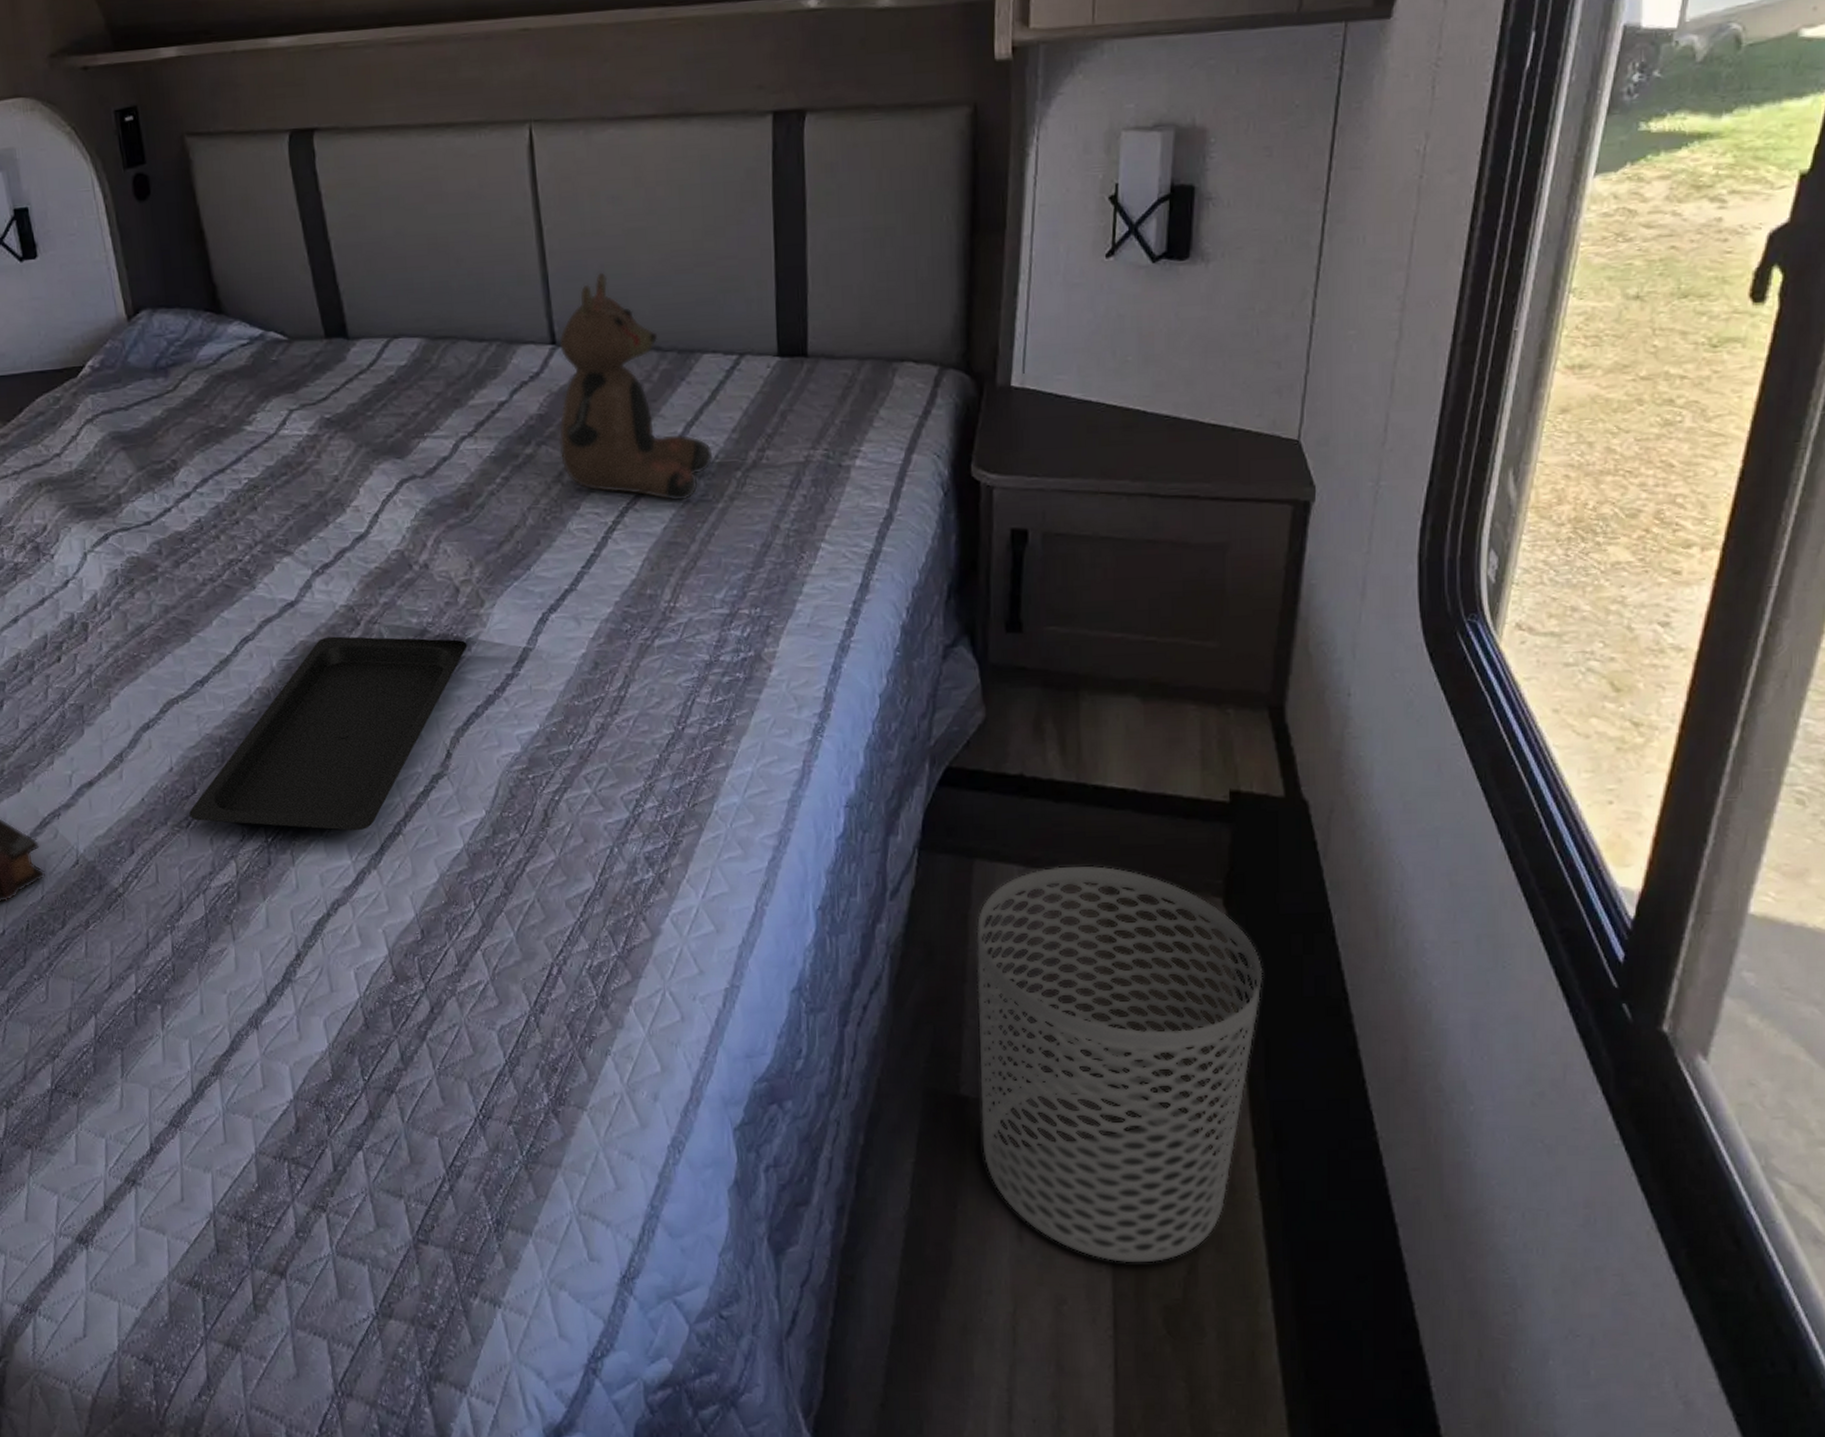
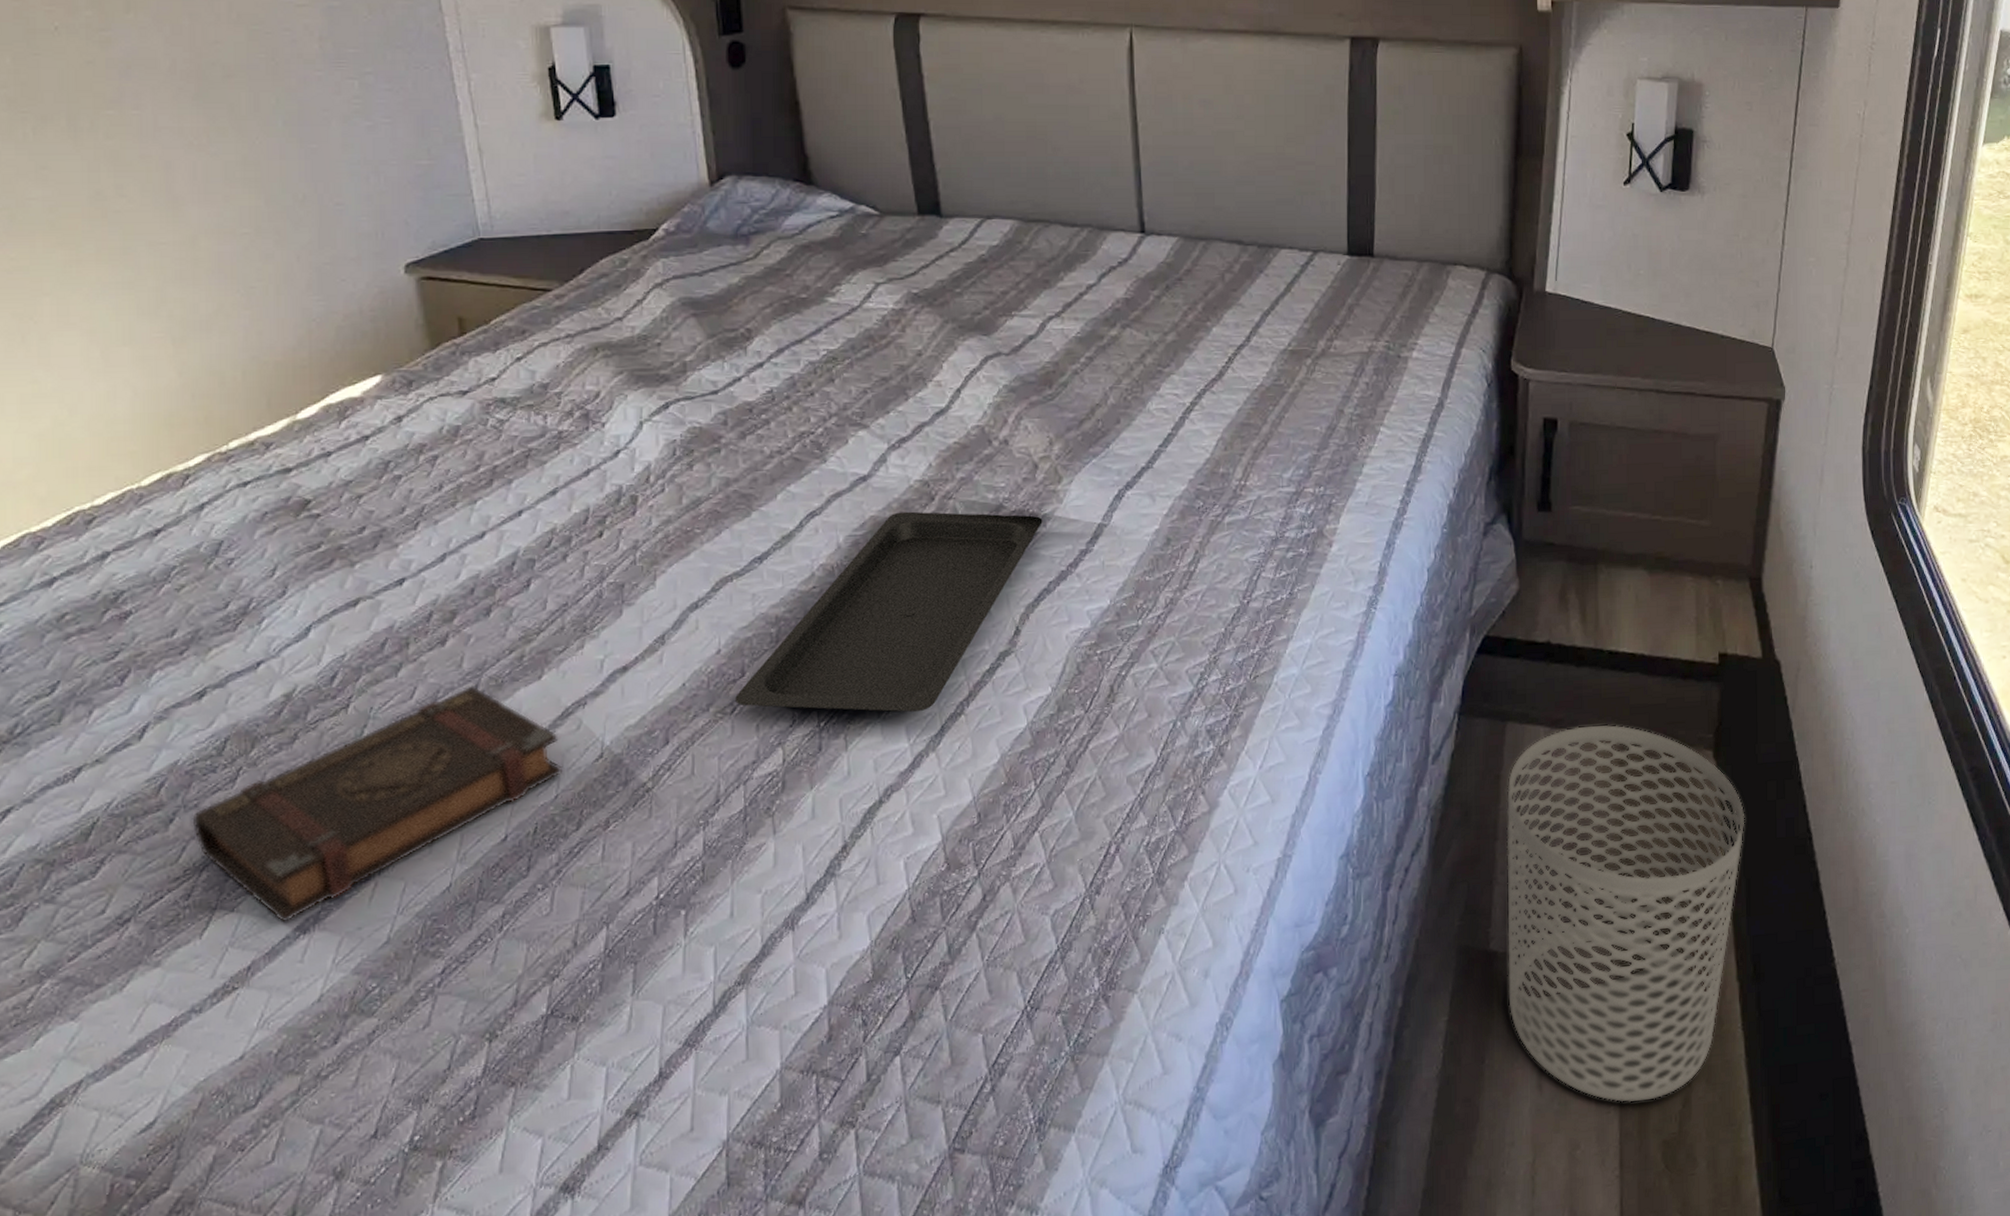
teddy bear: present [559,272,713,501] -> none [1144,168,1286,385]

